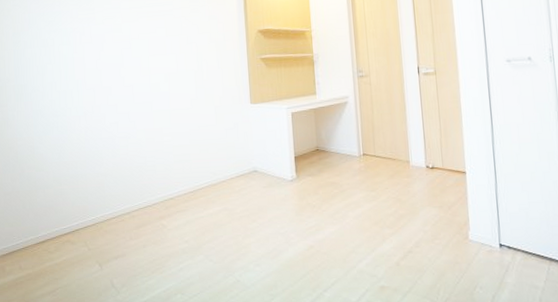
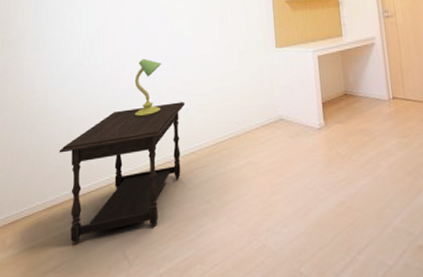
side table: none [47,152,164,275] -> present [59,102,186,246]
table lamp: none [114,110,140,165] -> present [134,58,161,117]

